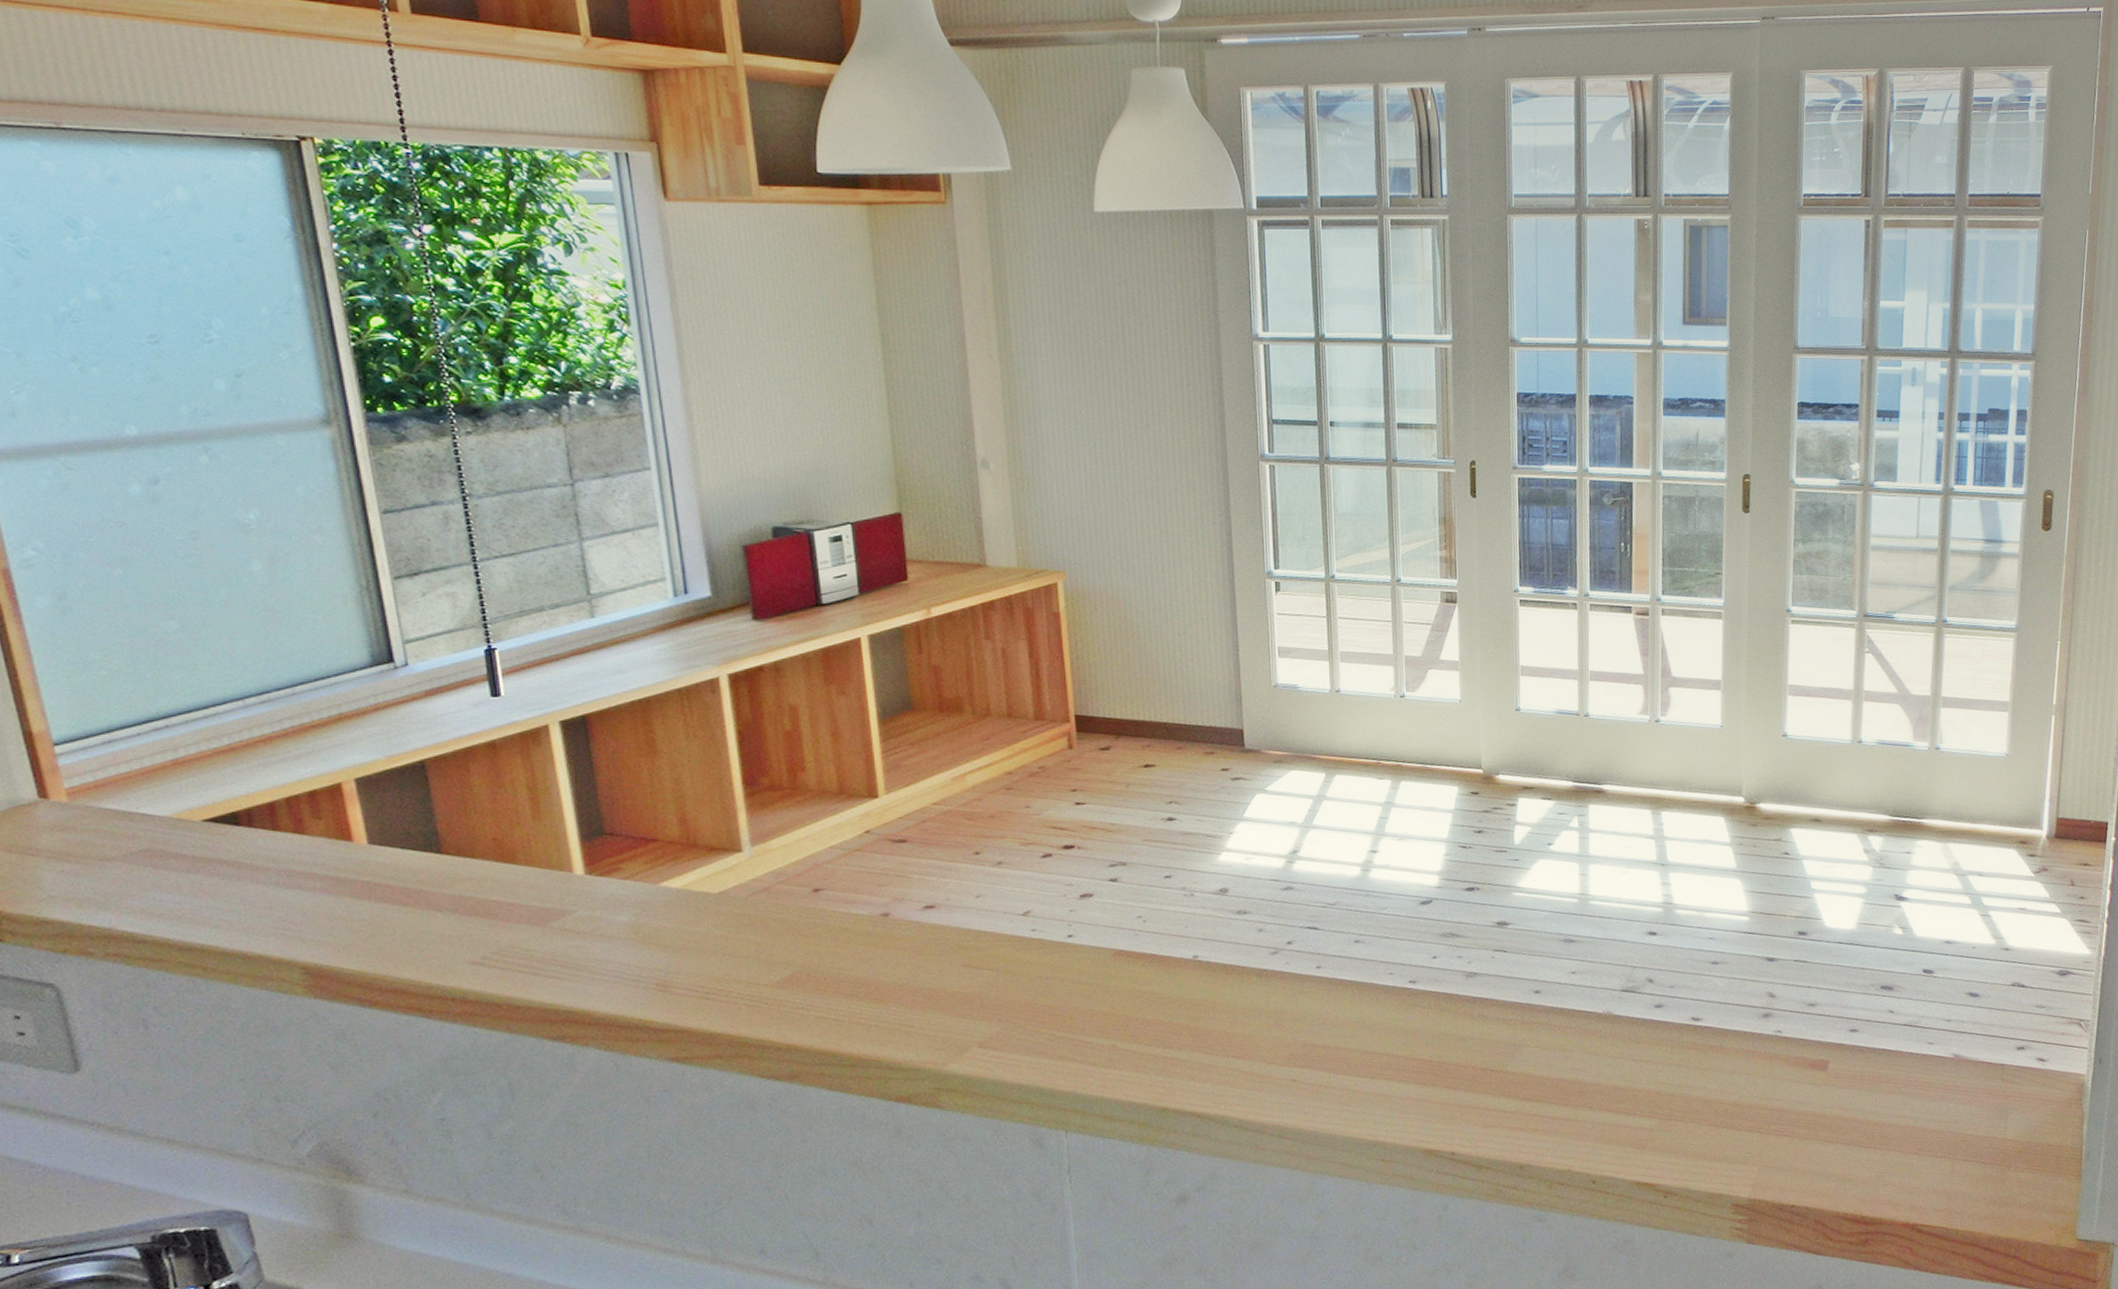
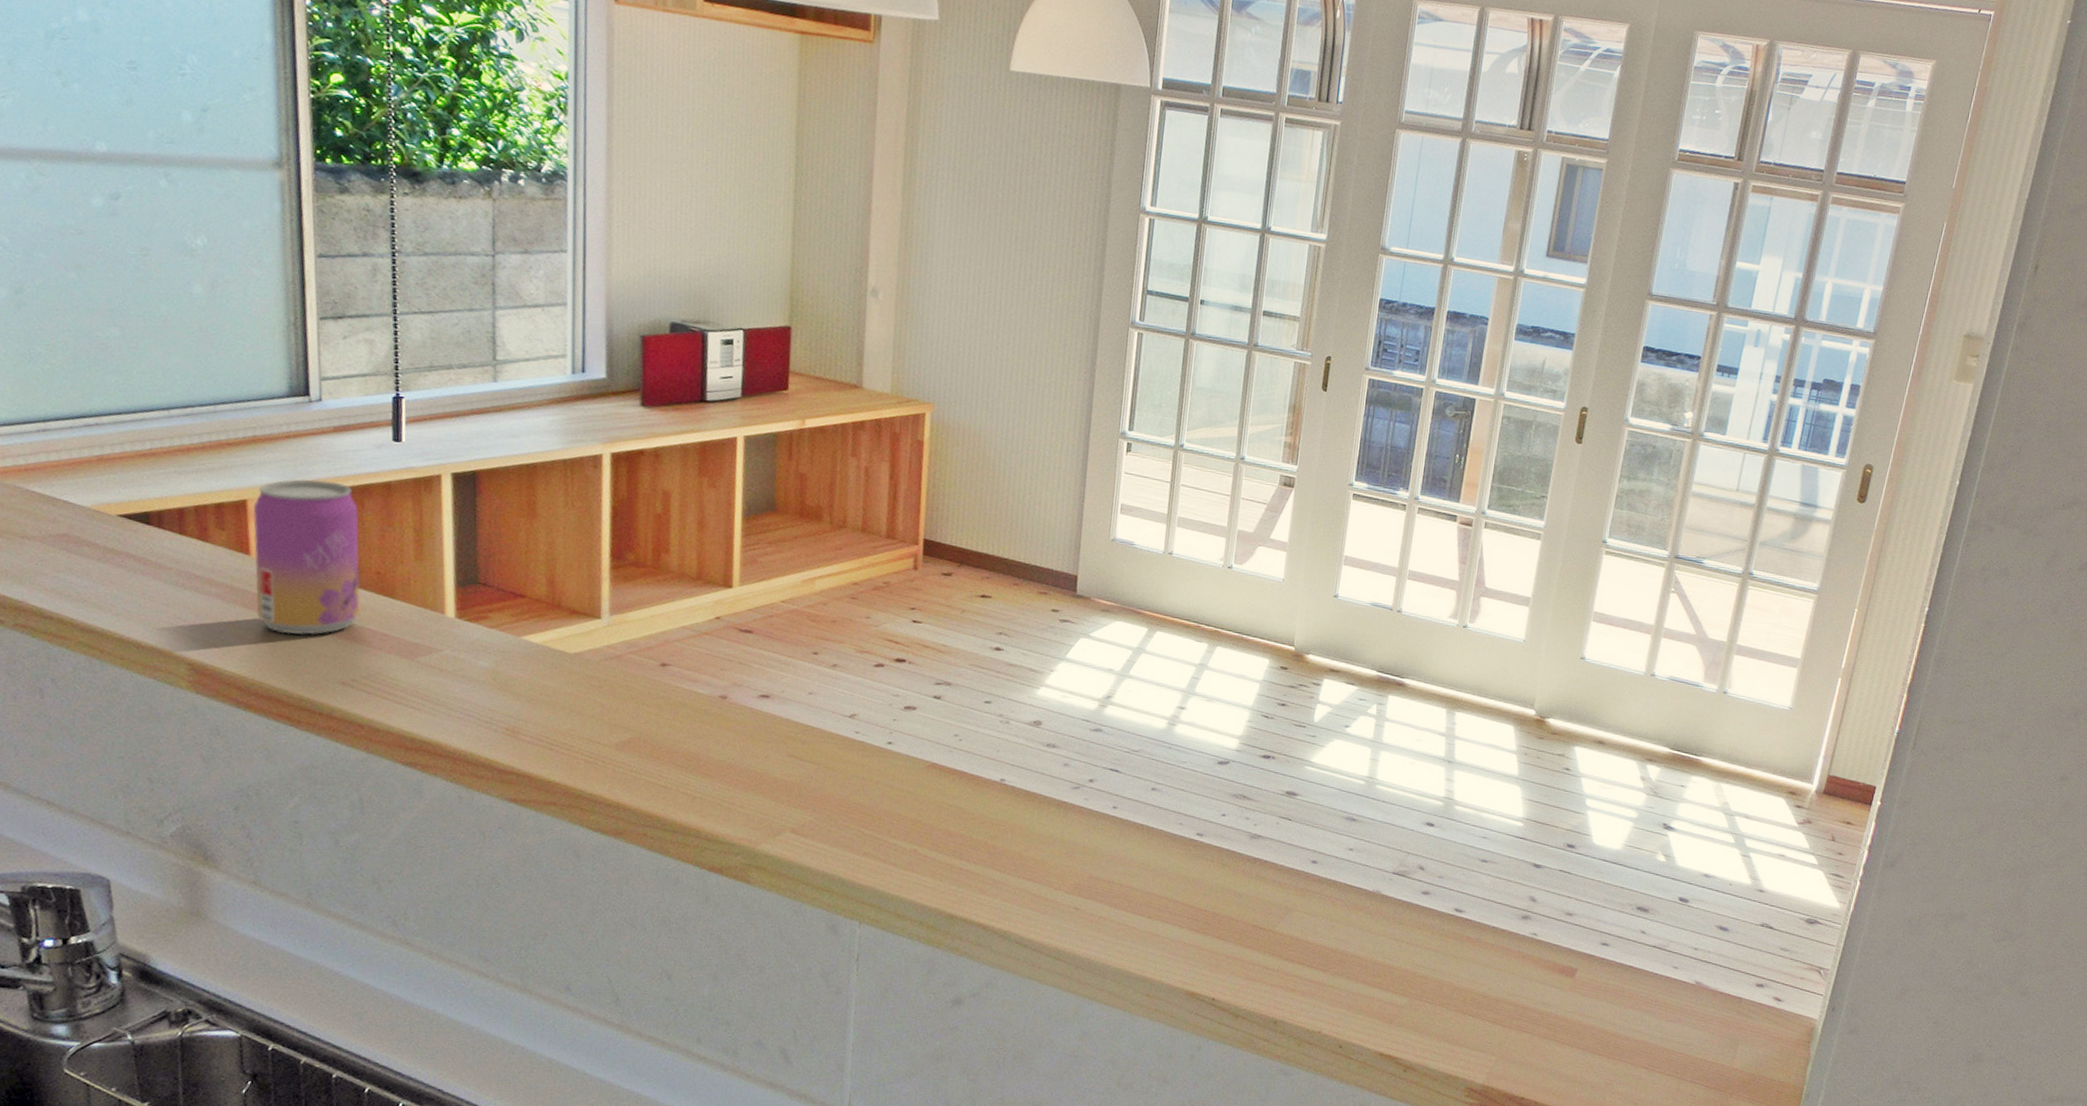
beer can: none [349,749,481,920] -> present [253,479,361,635]

